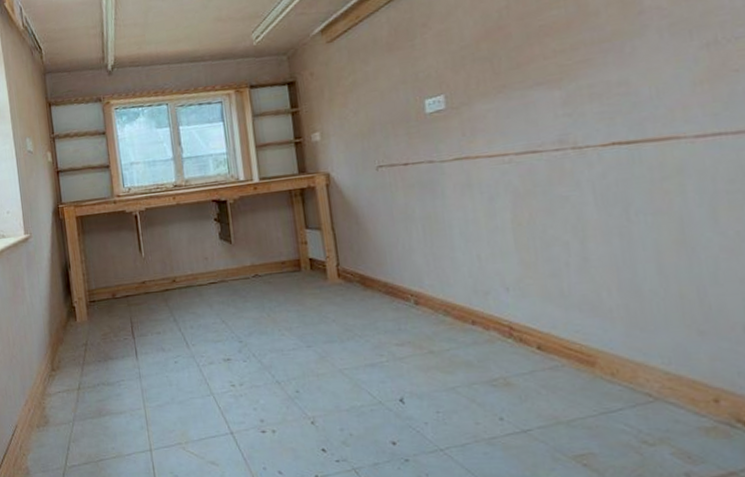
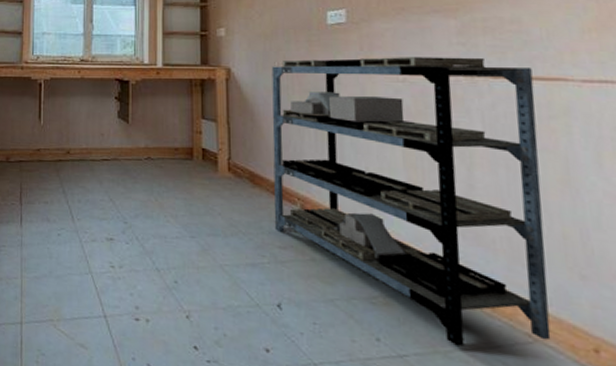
shelving unit: none [372,126,671,415] -> present [271,57,551,347]

